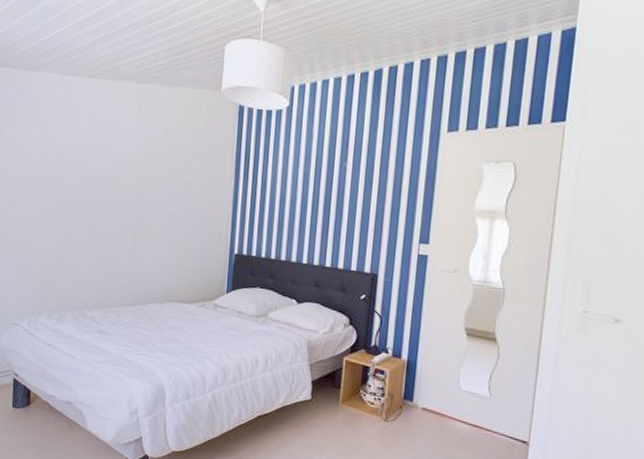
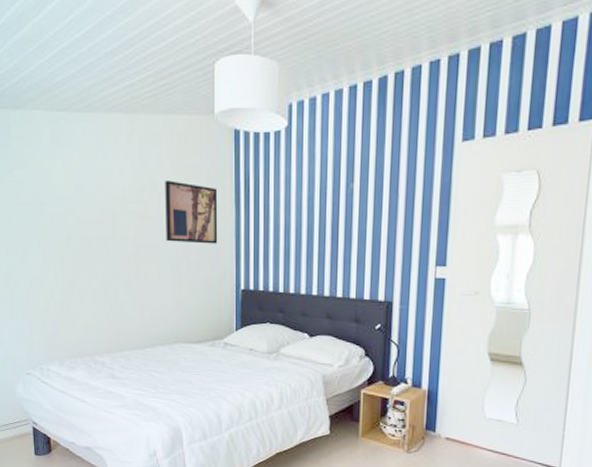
wall art: none [166,147,219,210] -> present [165,181,218,244]

